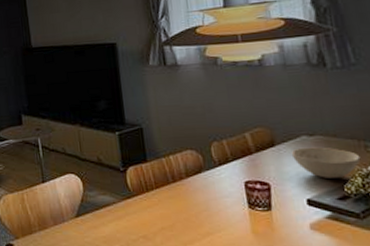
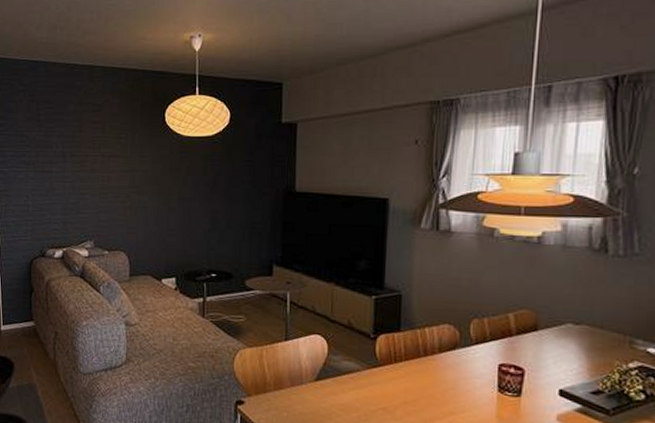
bowl: present [291,147,361,178] -> none [552,335,623,372]

